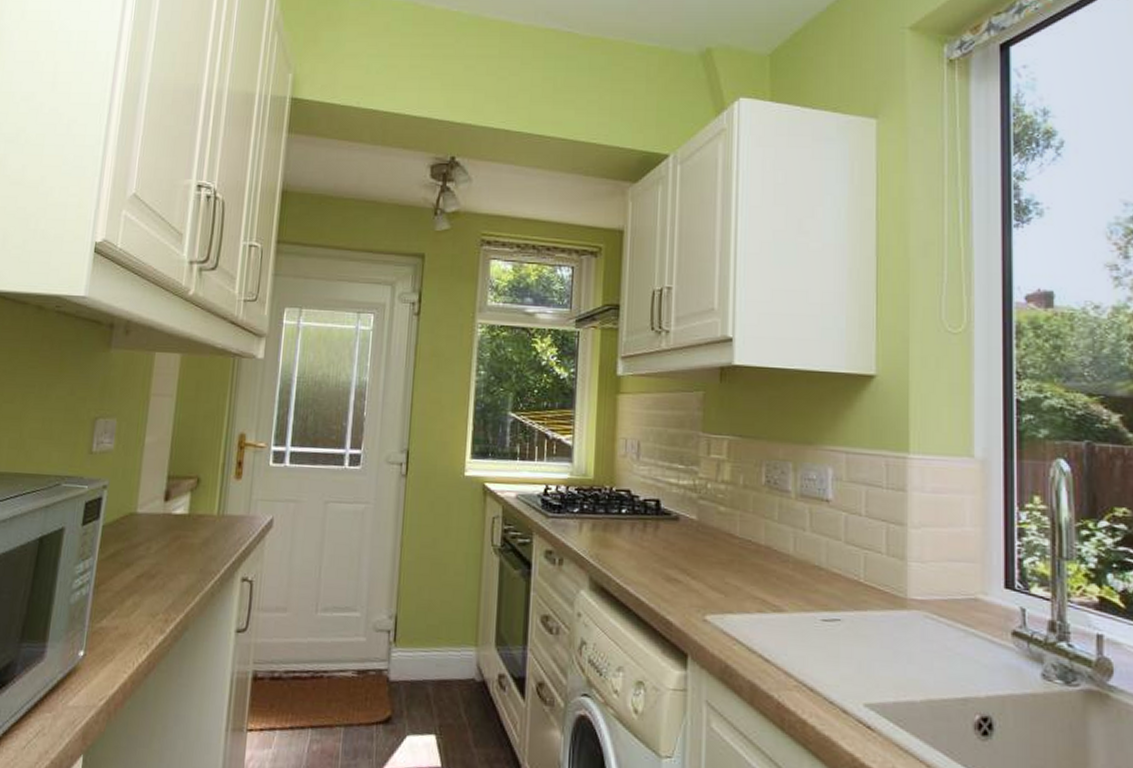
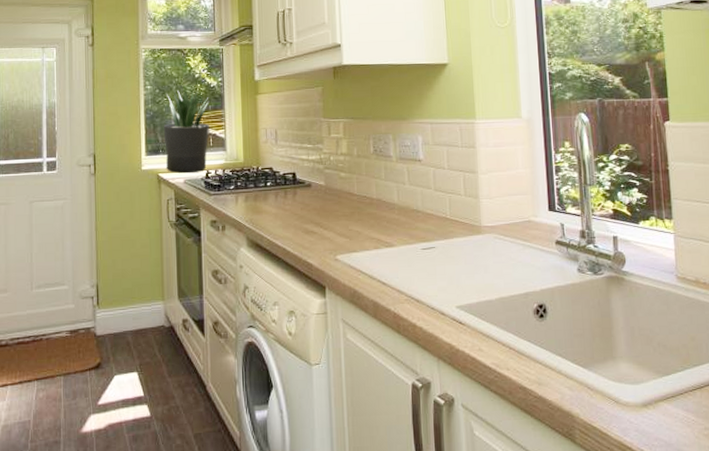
planter: none [495,371,555,486] -> present [163,84,209,173]

